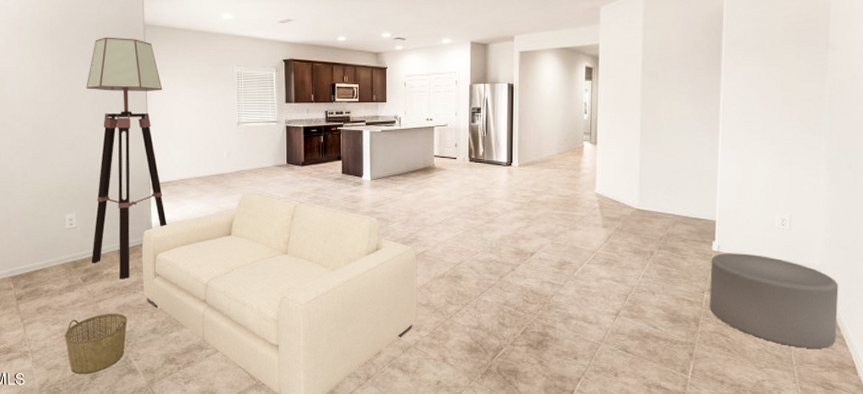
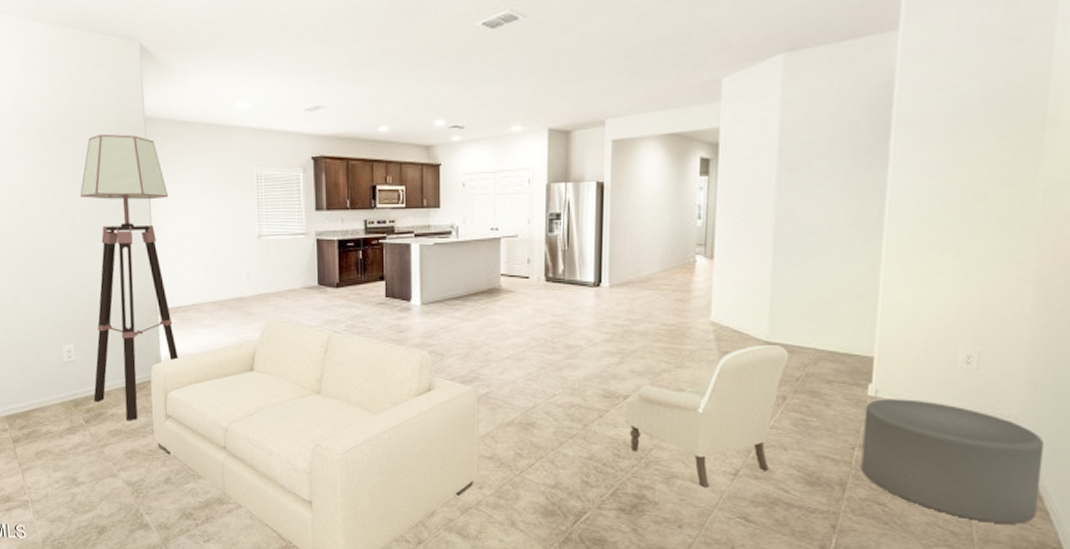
basket: present [65,313,128,375] -> none [67,459,137,529]
armchair: none [533,212,654,326] -> present [626,345,789,488]

